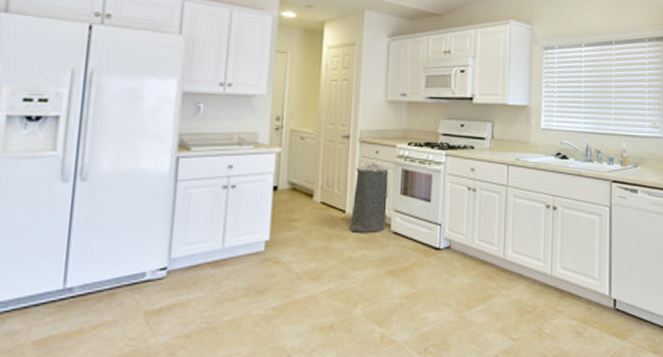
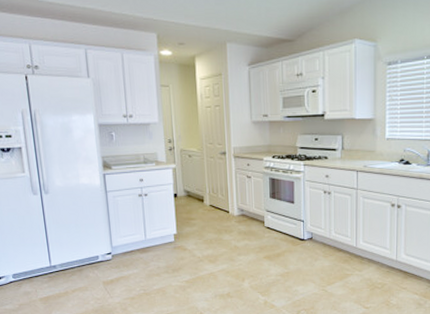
trash can: present [348,162,389,233] -> none [232,173,261,228]

